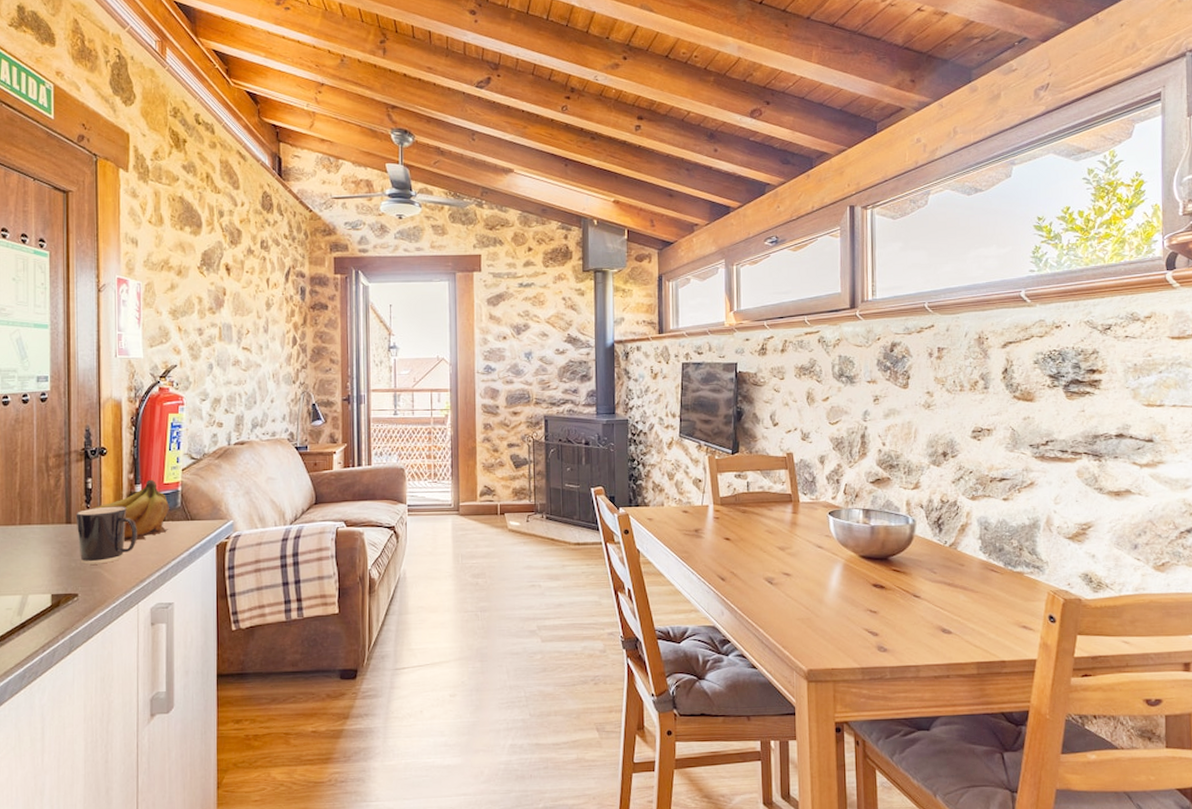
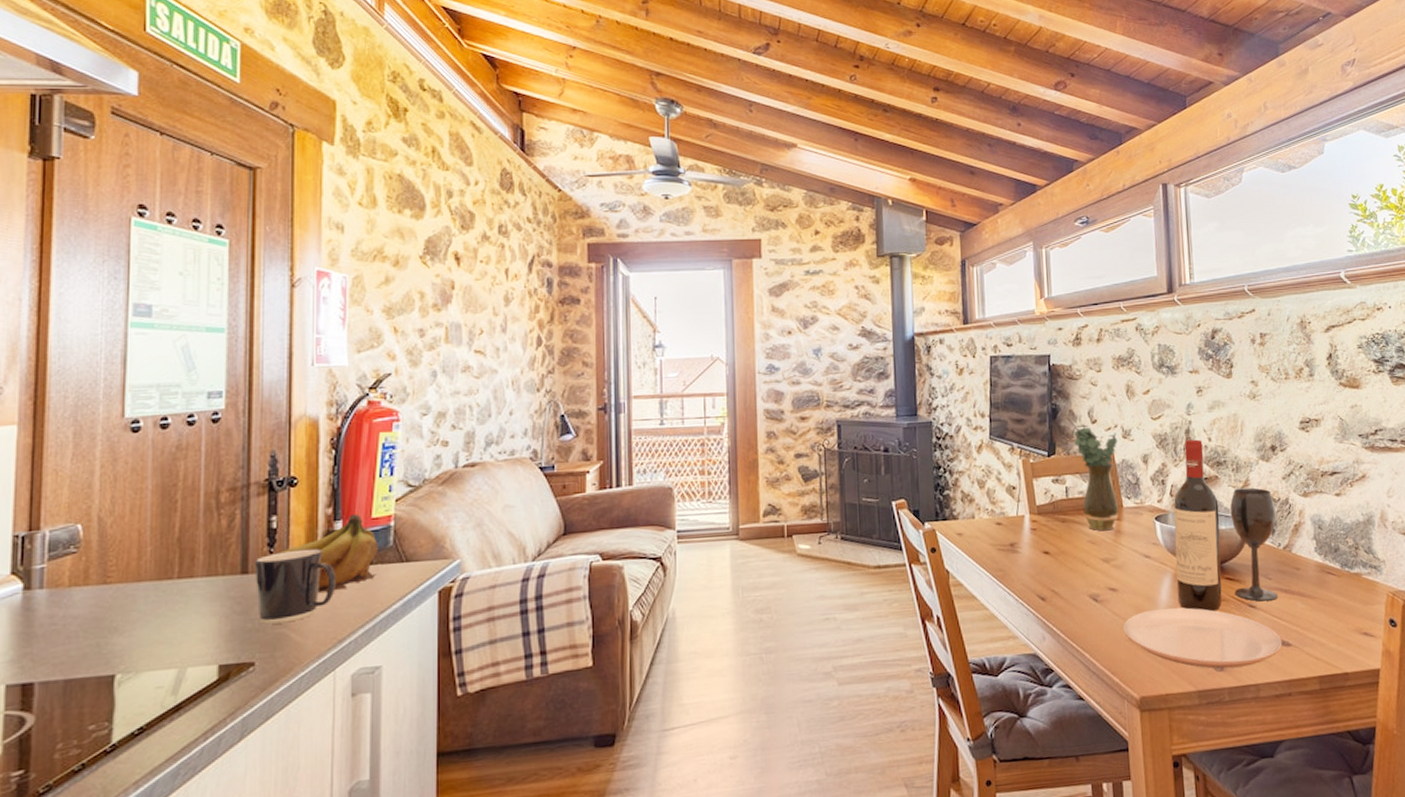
vase: none [754,424,796,522] -> present [1071,422,1119,531]
plate: none [795,593,944,650] -> present [1124,607,1282,669]
wine bottle: none [846,444,890,599] -> present [1174,439,1222,612]
wine glass: none [900,489,944,592] -> present [1230,487,1278,601]

